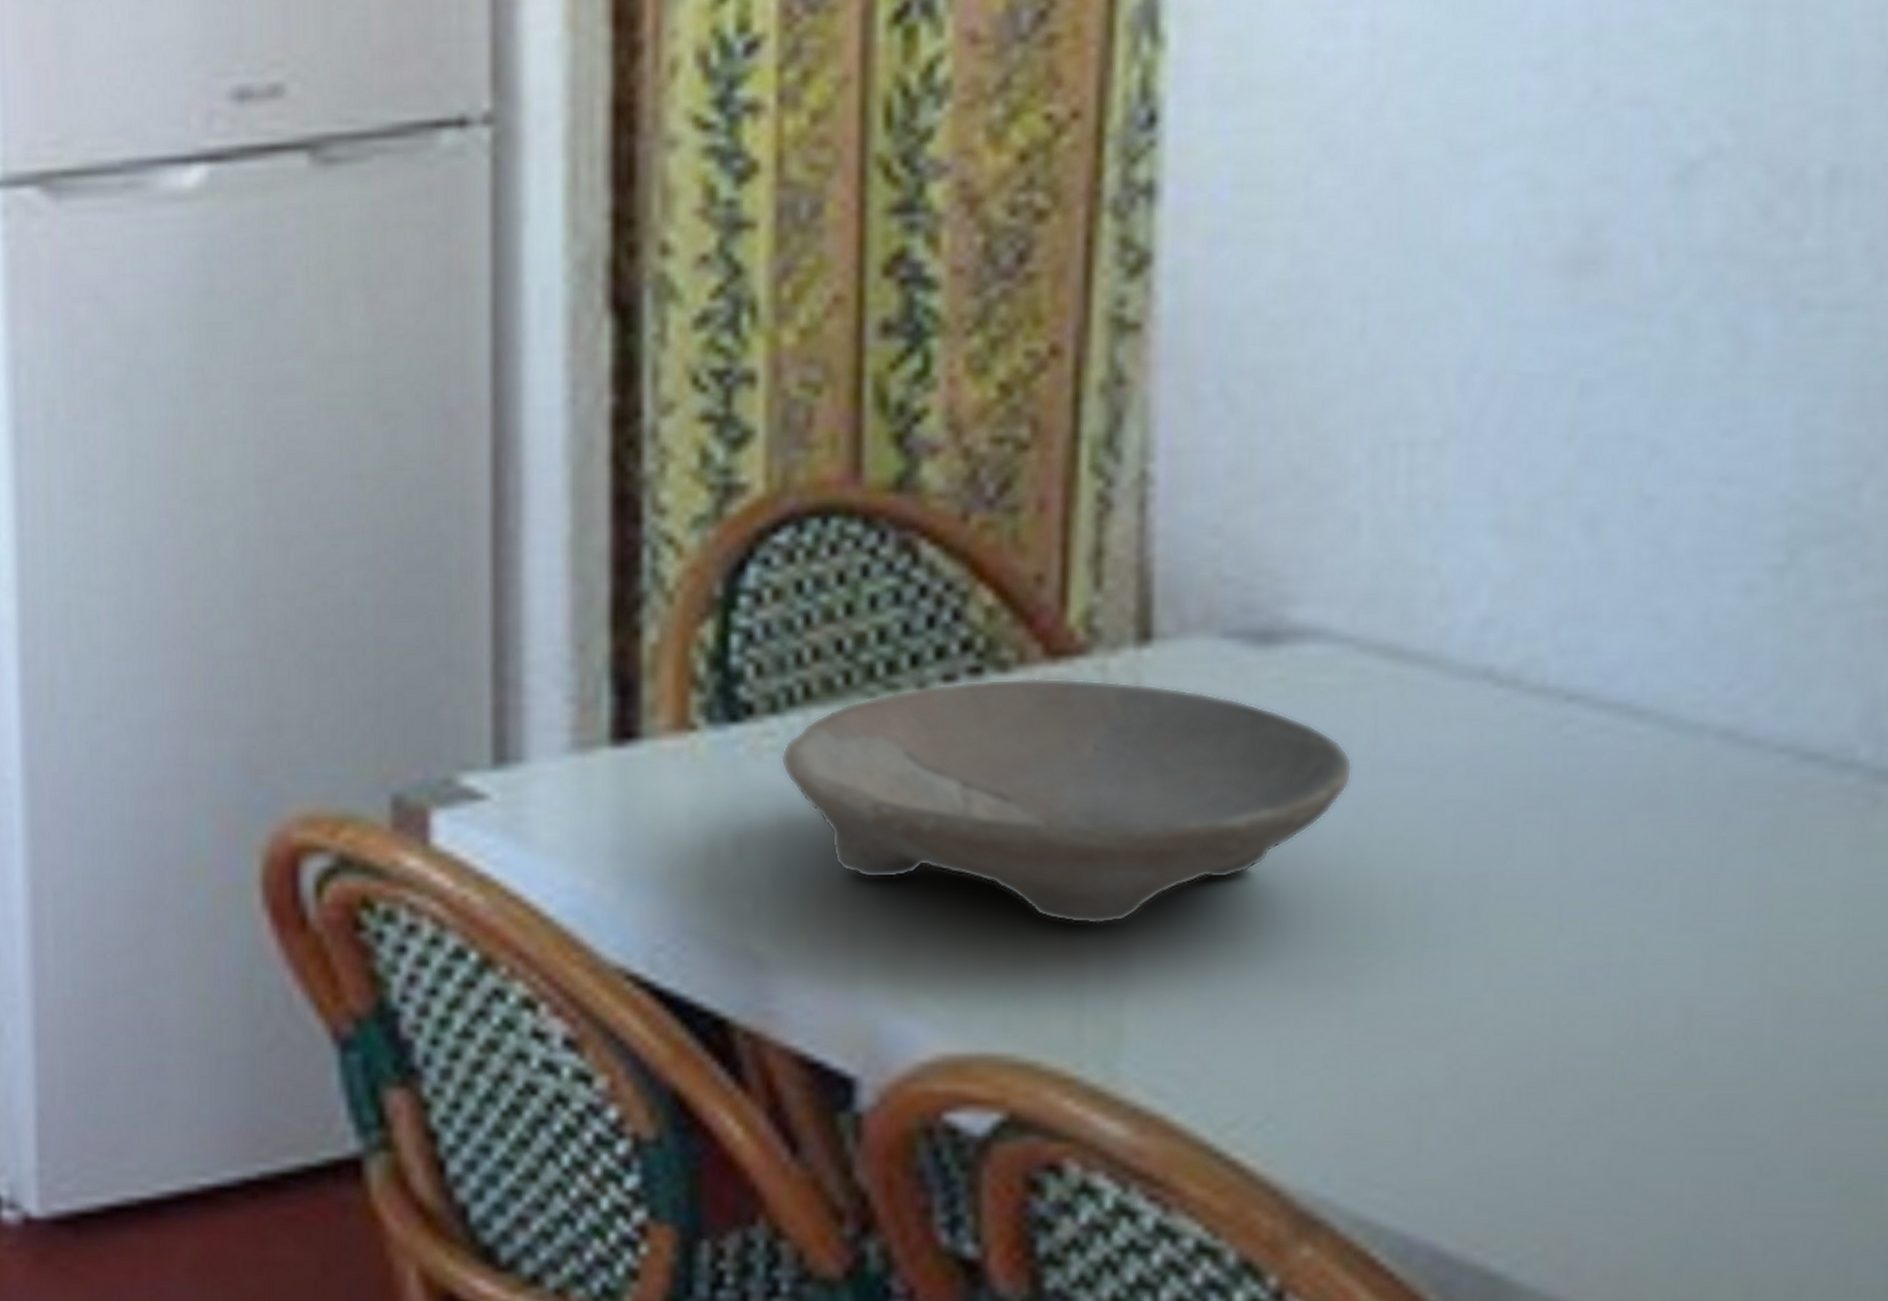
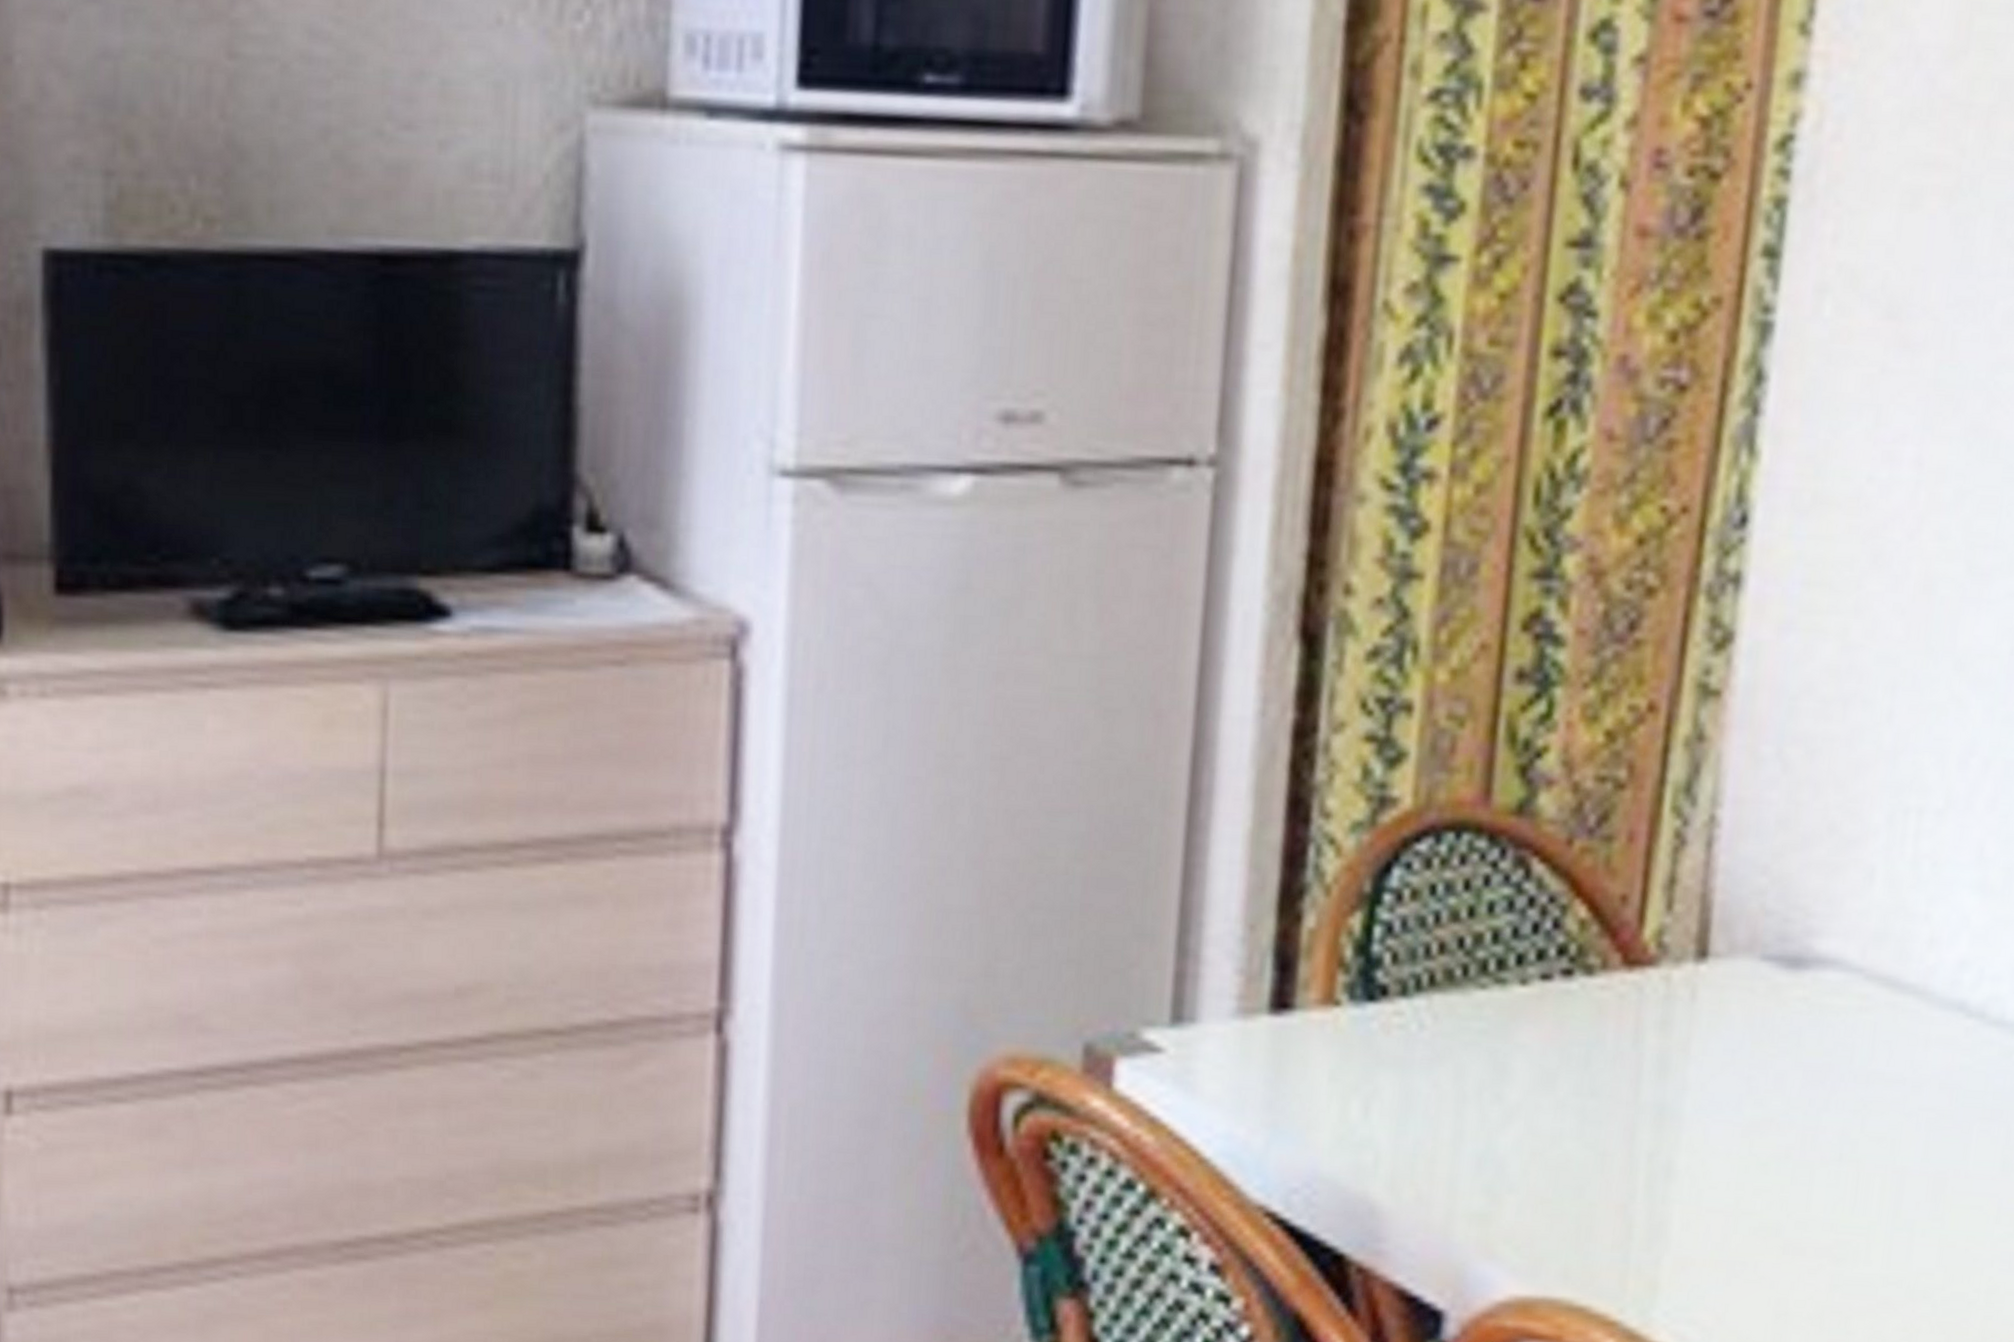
bowl: present [781,677,1353,925] -> none [1406,980,1853,1194]

